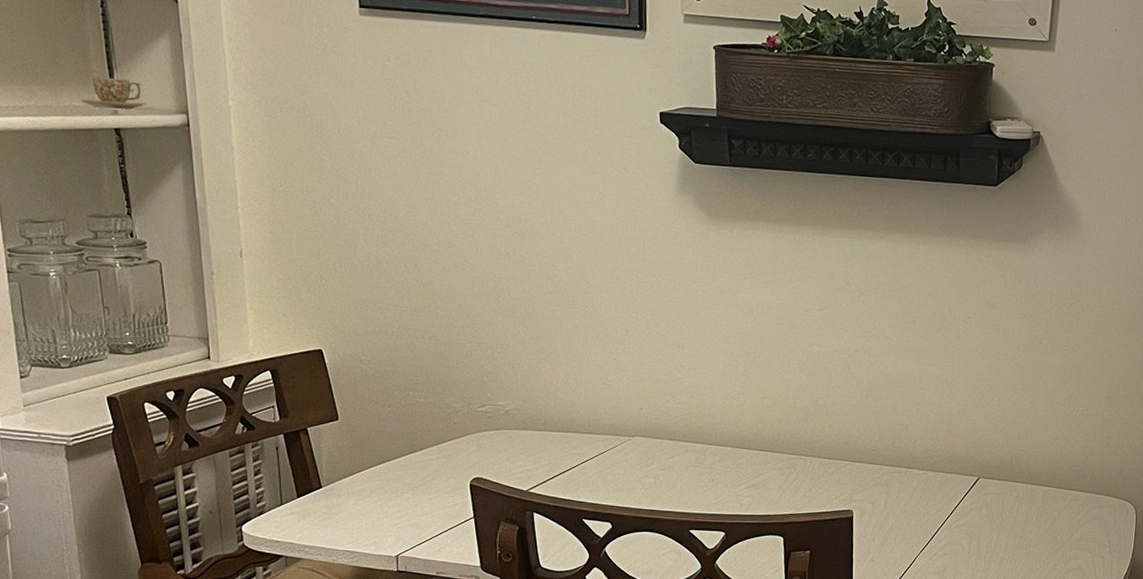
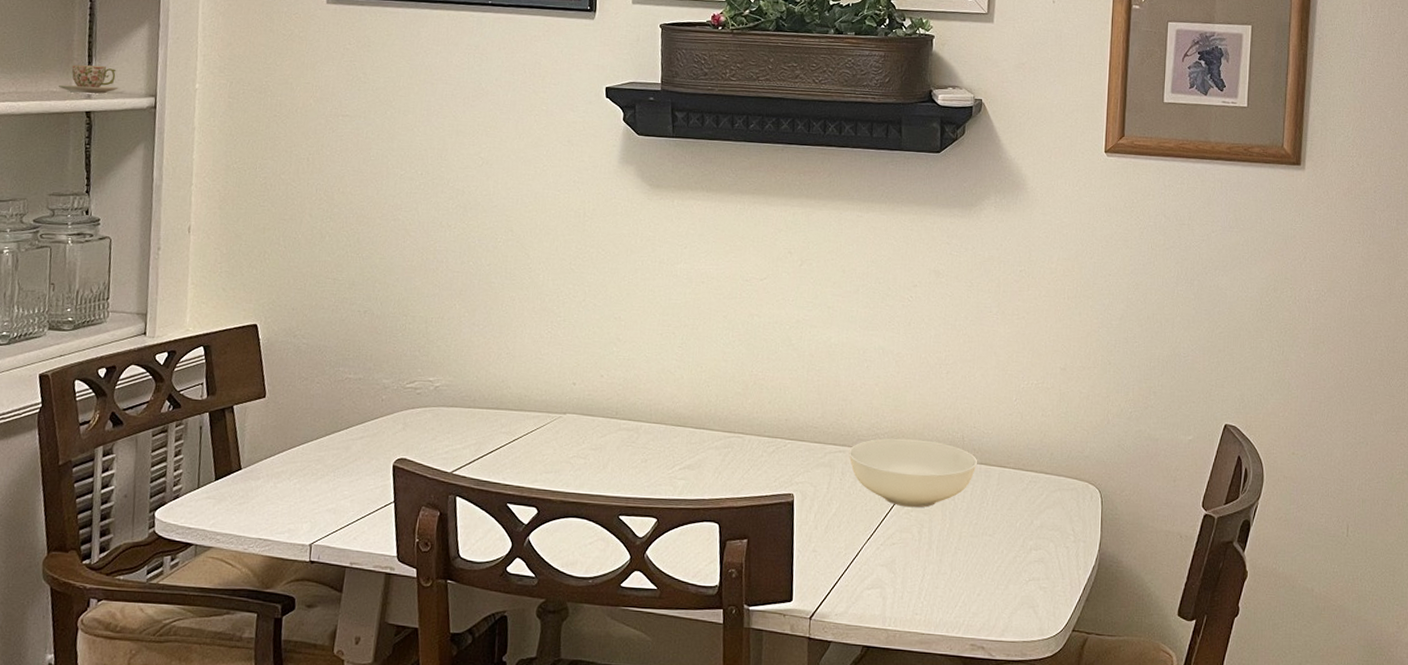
bowl: none [903,460,1025,523] -> present [848,438,978,508]

